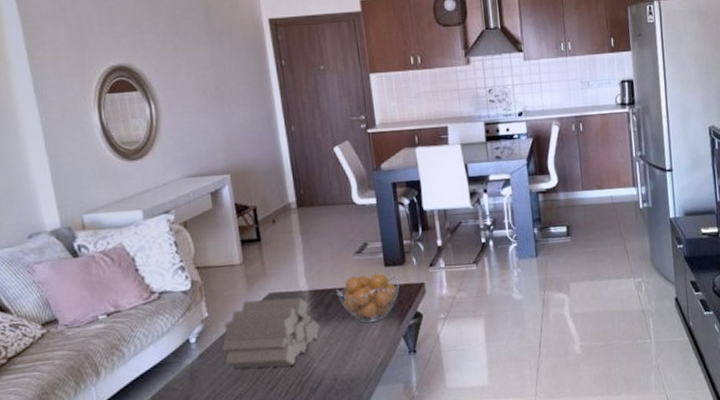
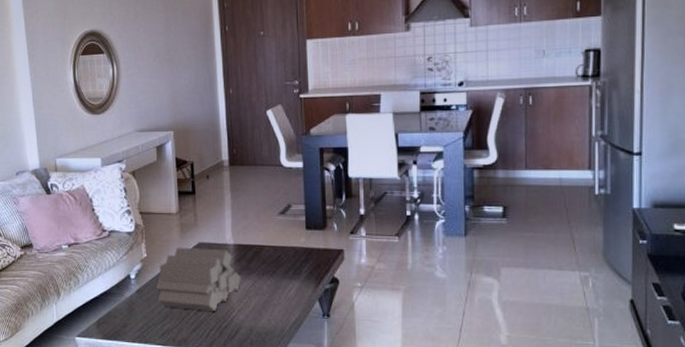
fruit basket: present [337,273,400,323] -> none [259,235,319,282]

